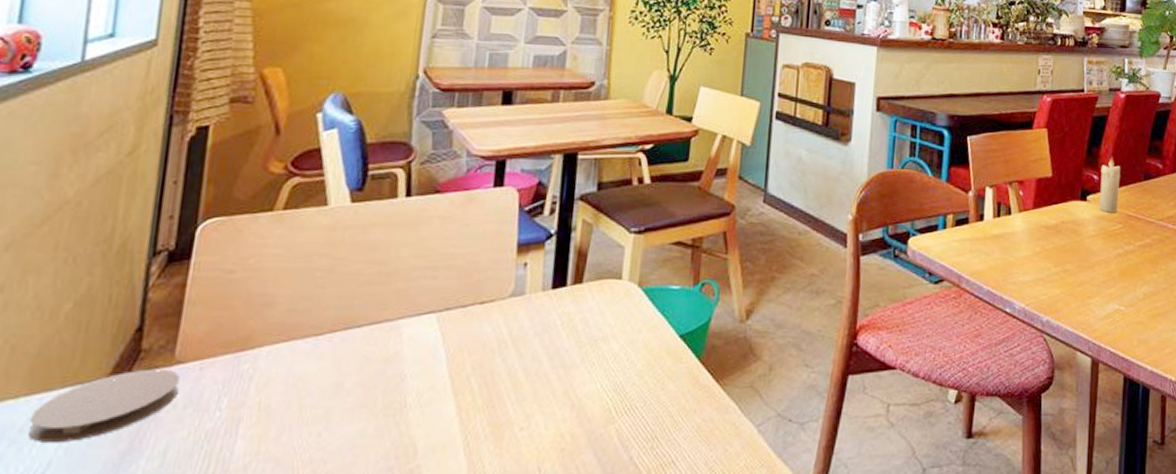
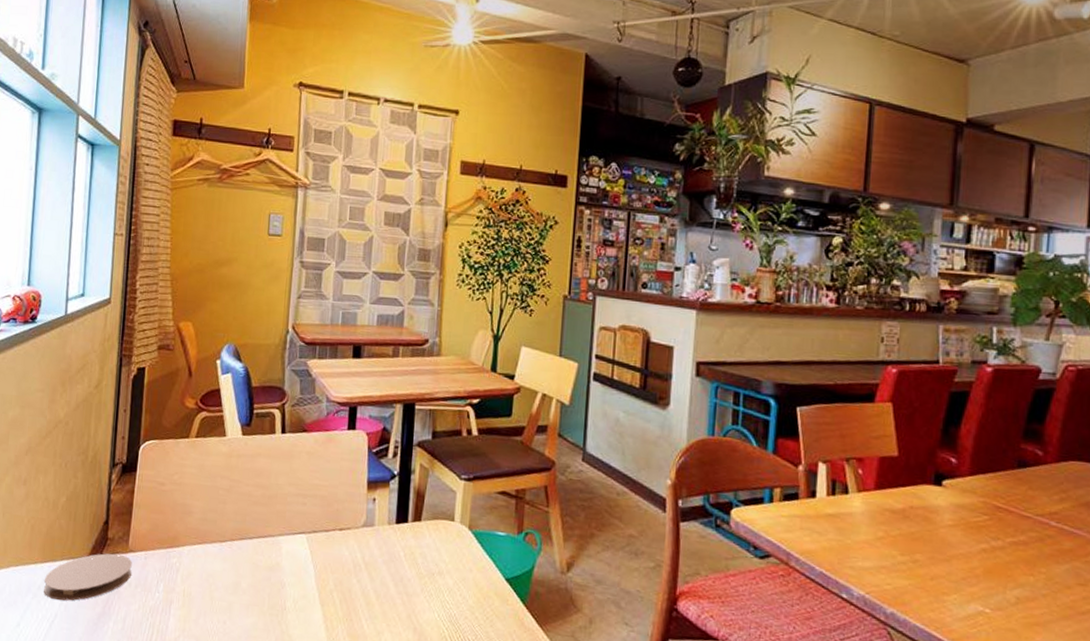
candle: present [1099,156,1121,213] -> none [958,438,987,502]

